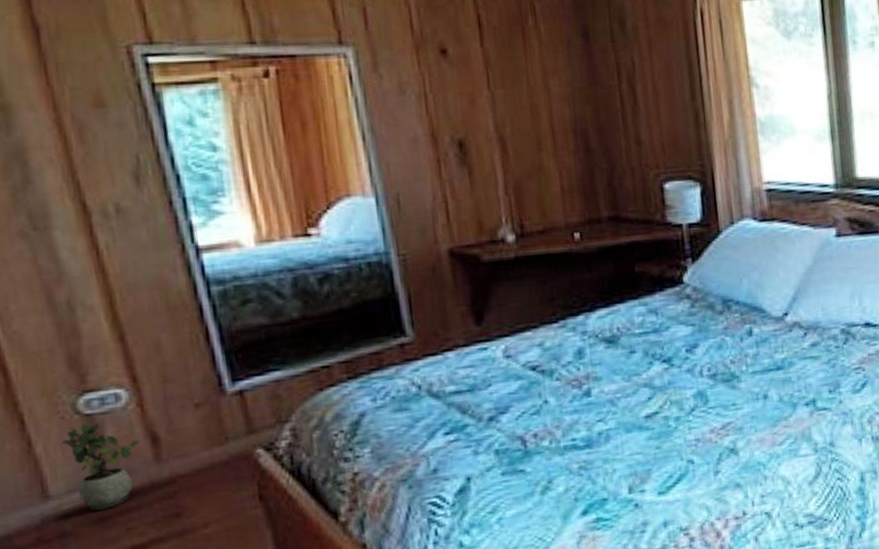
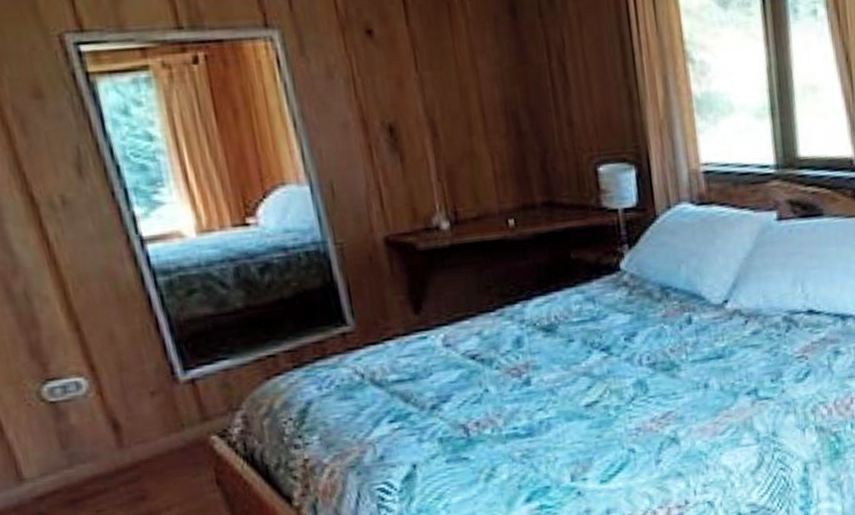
potted plant: present [61,423,140,511] -> none [30,410,102,493]

